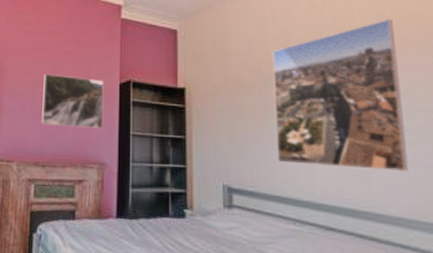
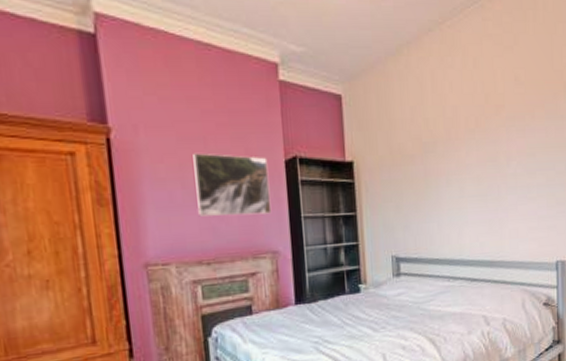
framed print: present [272,19,409,171] -> none [431,84,529,228]

